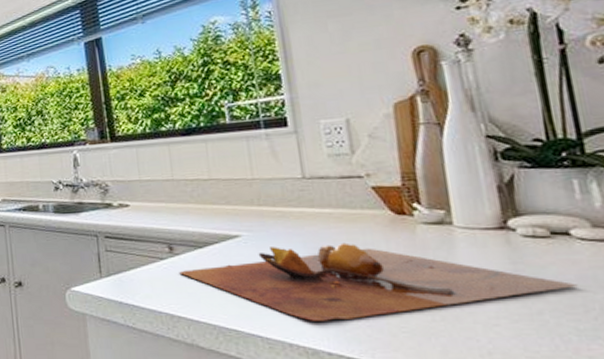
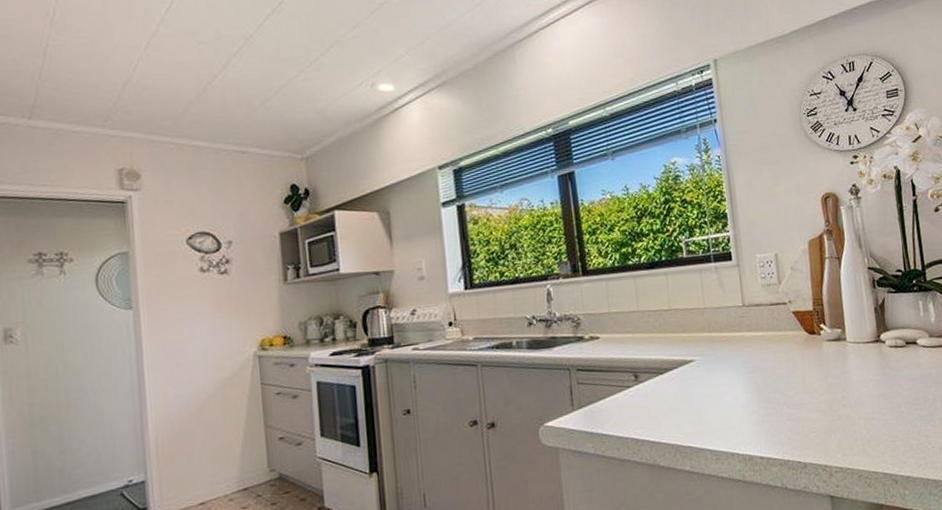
cutting board: present [179,242,578,321] -> none [643,360,921,431]

